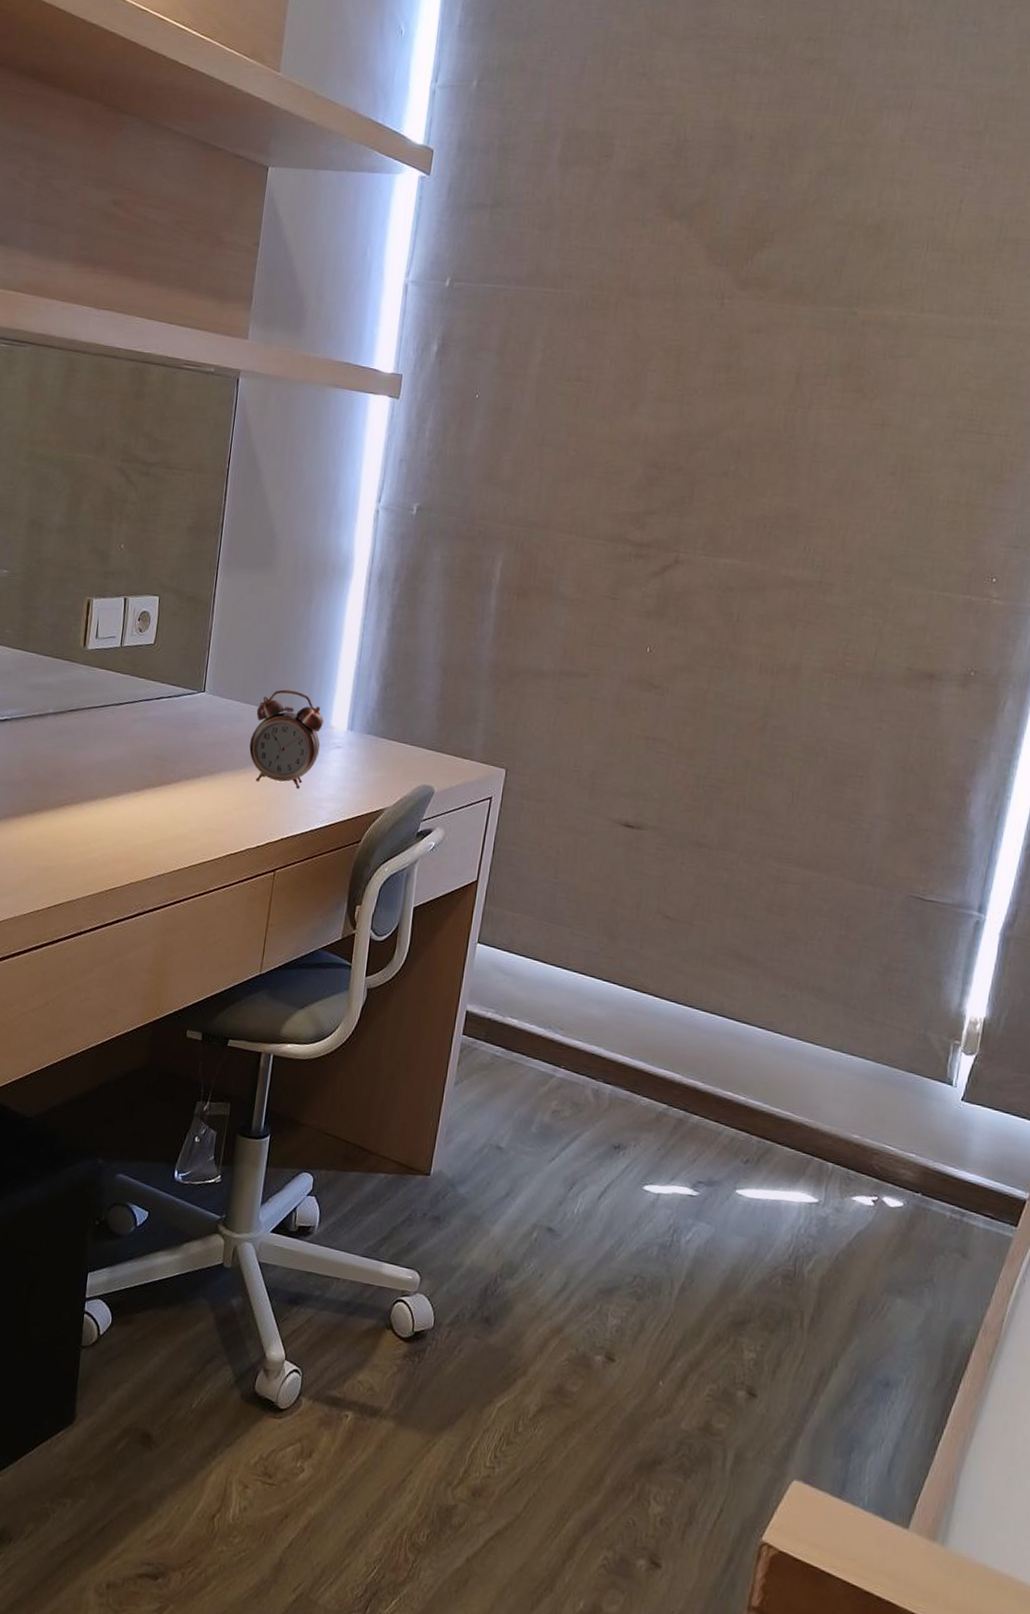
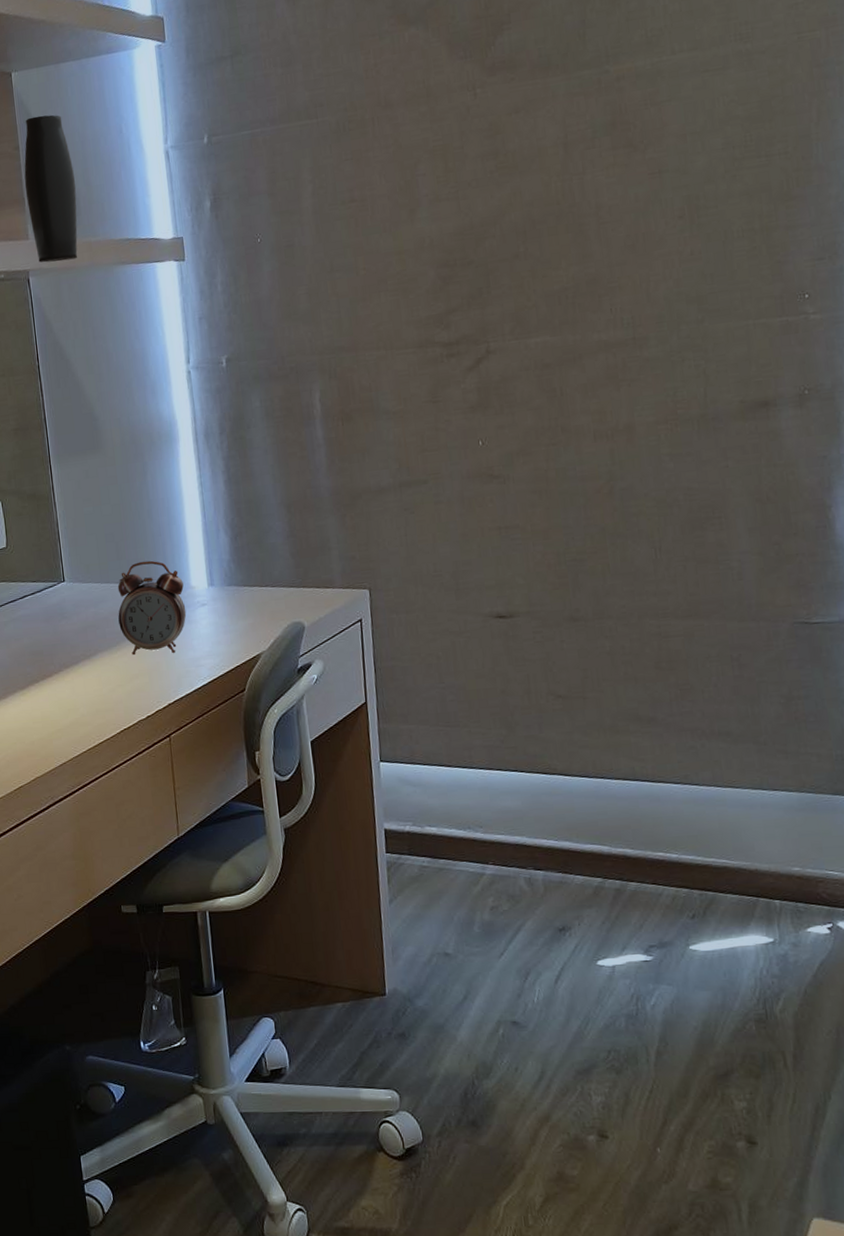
vase: none [252,217,310,370] -> present [24,114,78,263]

